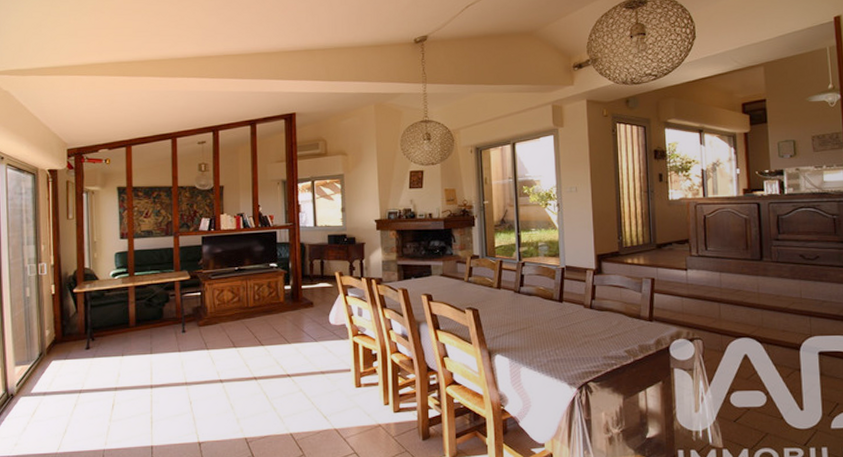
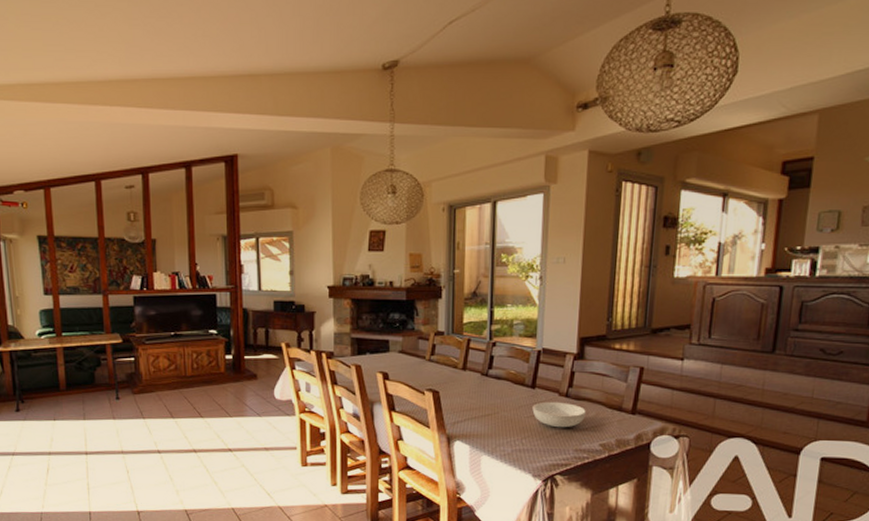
serving bowl: none [562,313,609,337] -> present [532,401,586,428]

